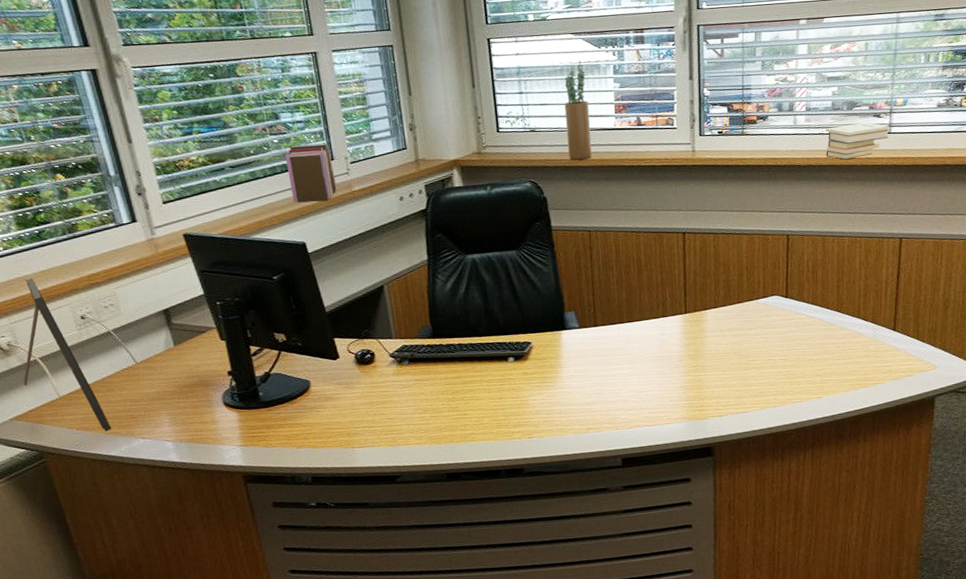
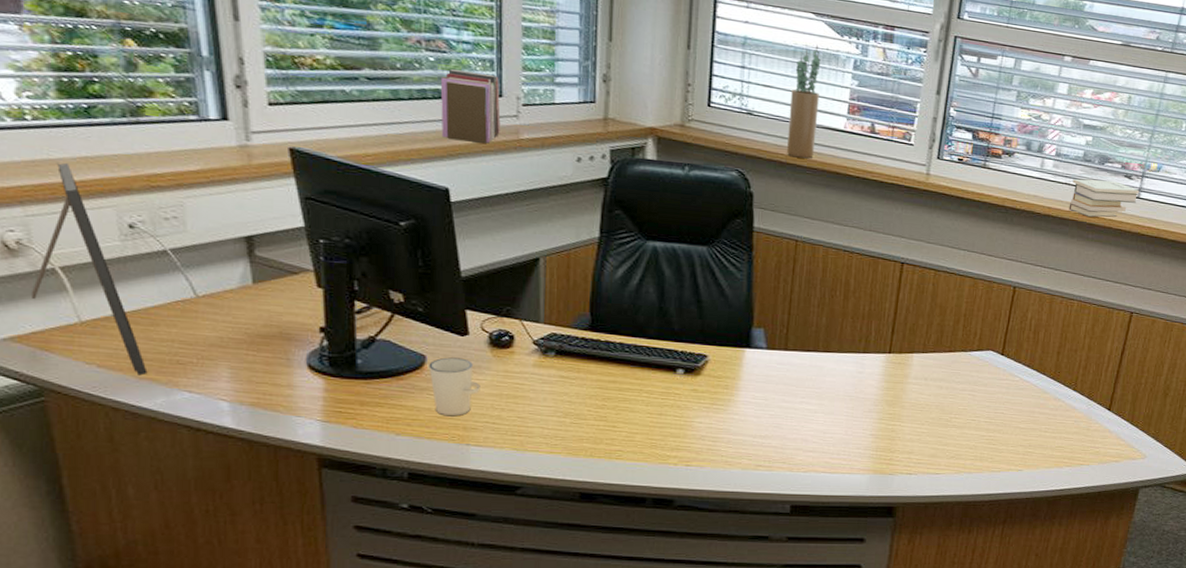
cup: none [313,378,355,427] -> present [429,357,481,417]

